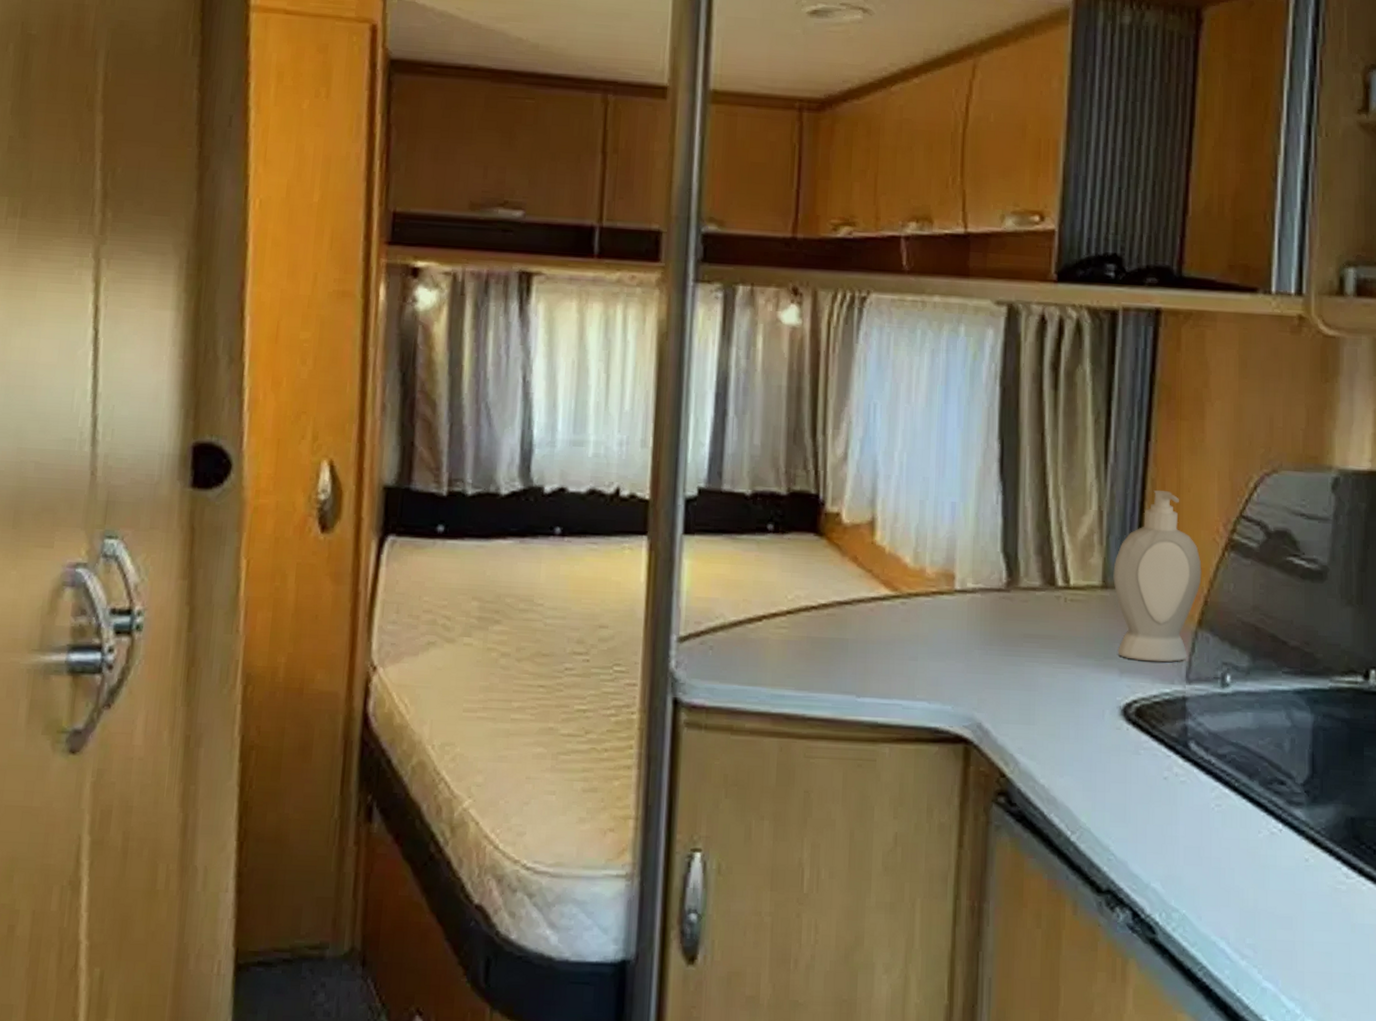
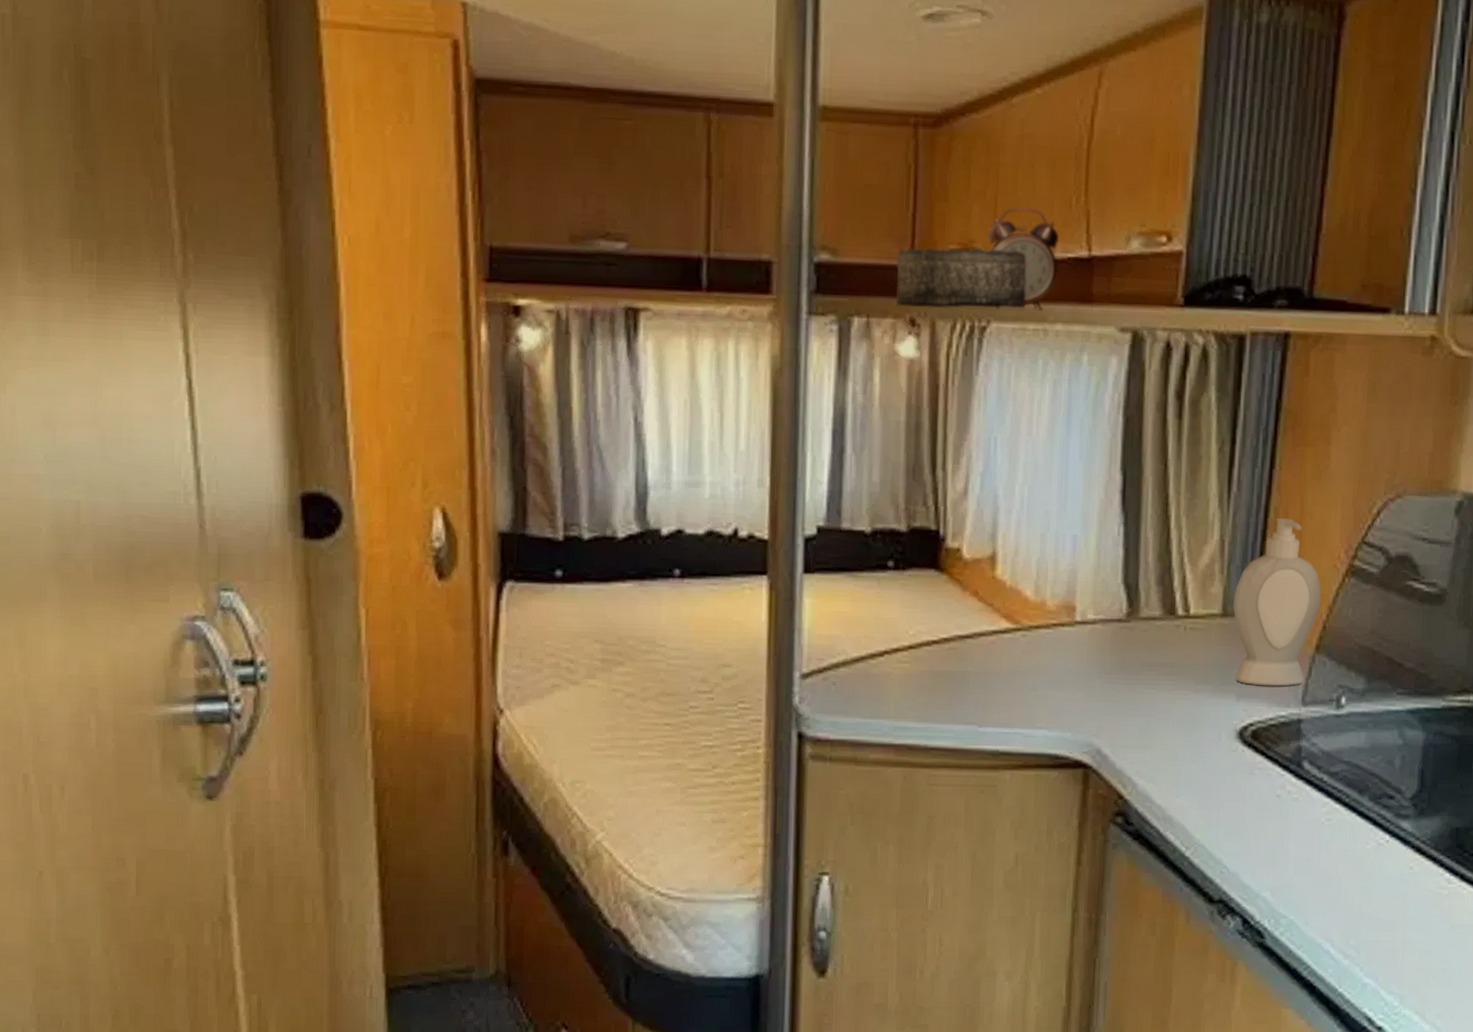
decorative box: none [779,221,905,281] -> present [895,248,1027,309]
alarm clock: none [868,186,937,283] -> present [987,207,1060,311]

